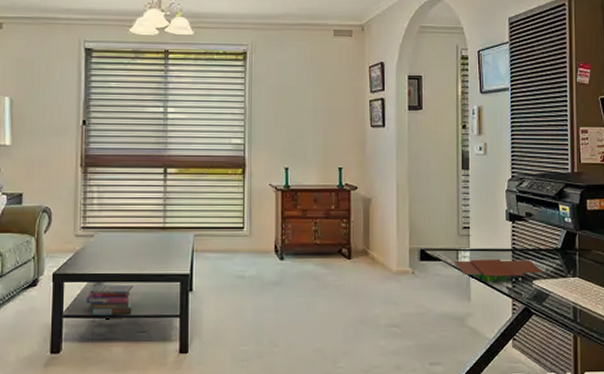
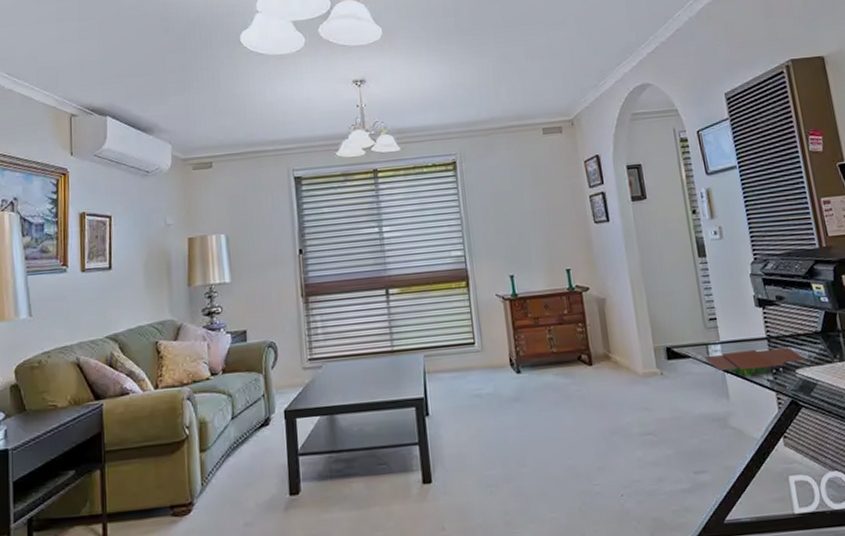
books: present [86,284,134,316] -> none [320,414,368,451]

